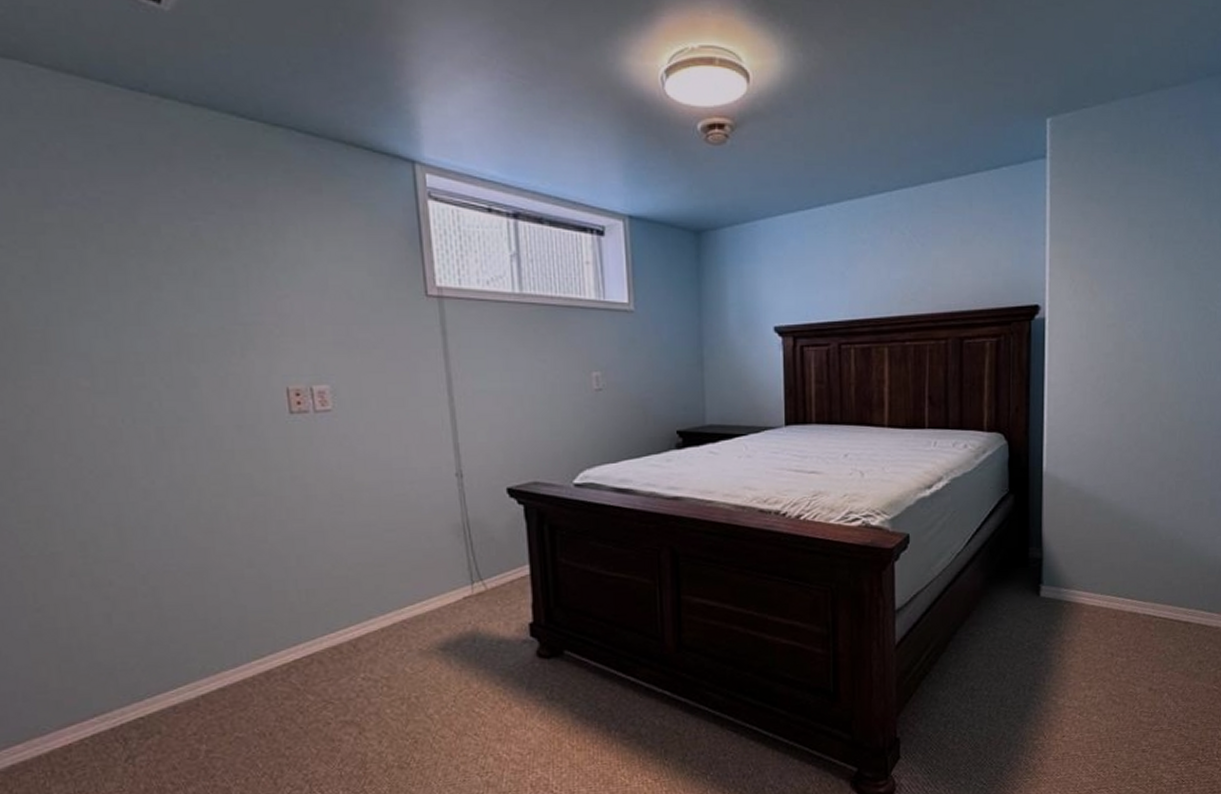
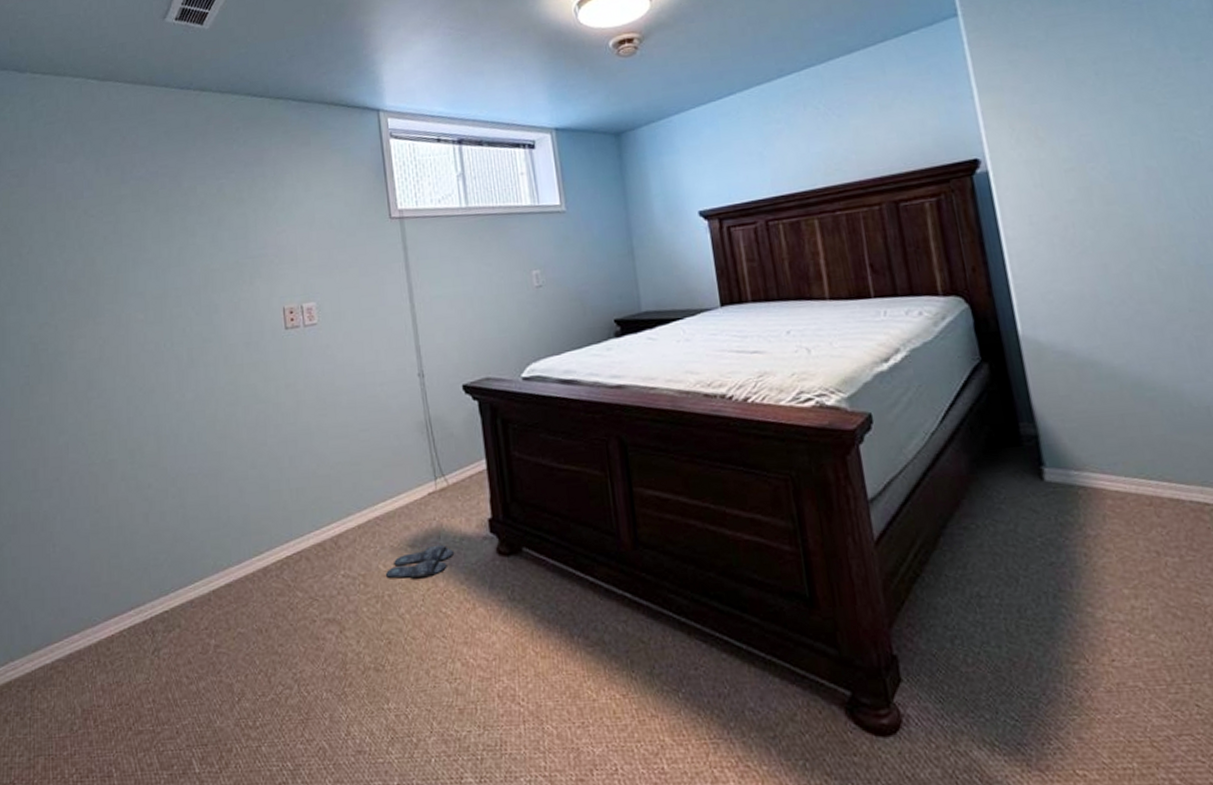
slippers: none [413,647,490,681] -> present [386,544,454,579]

